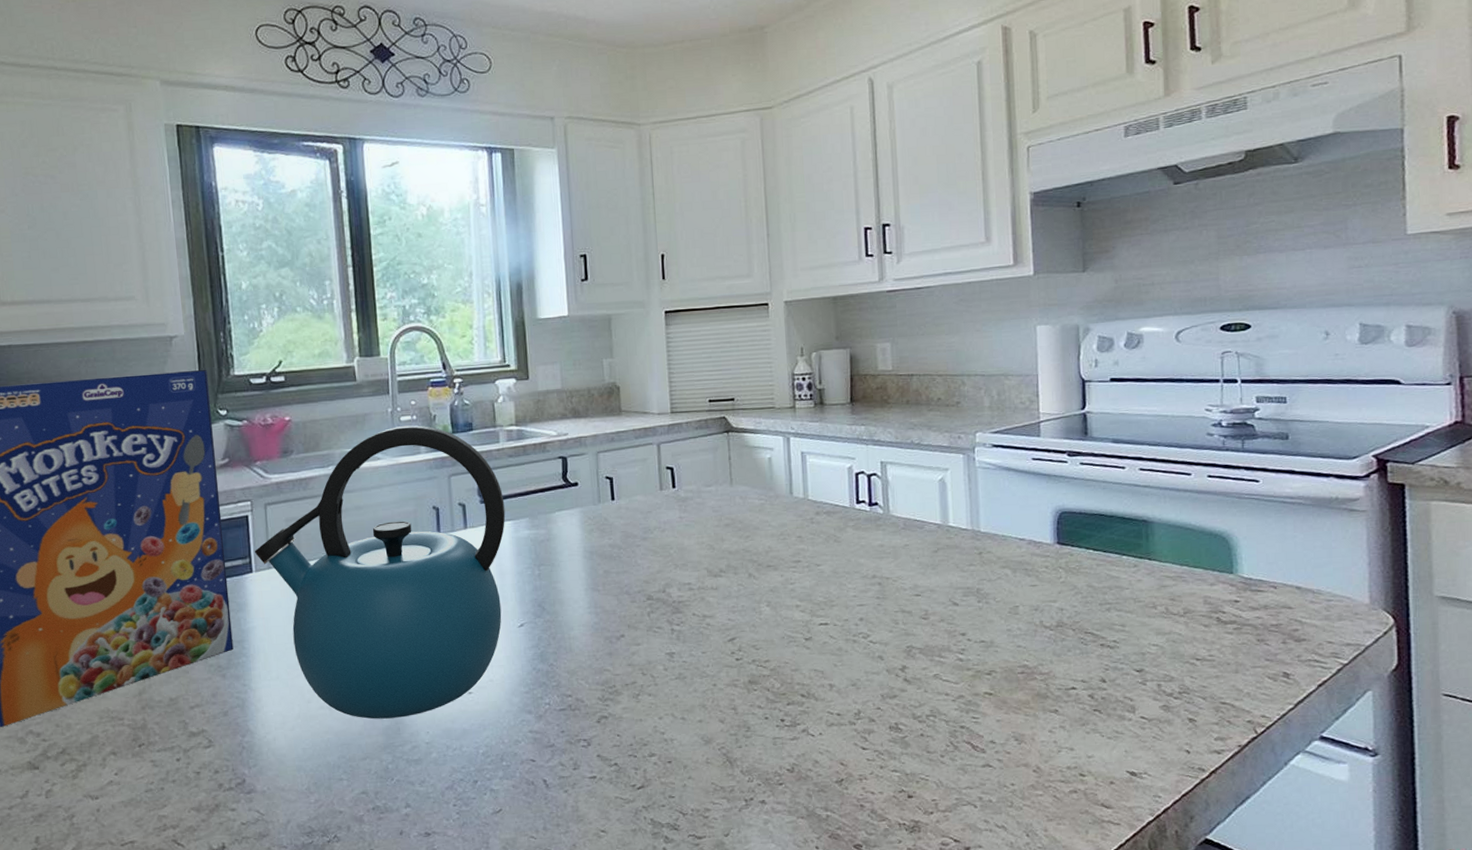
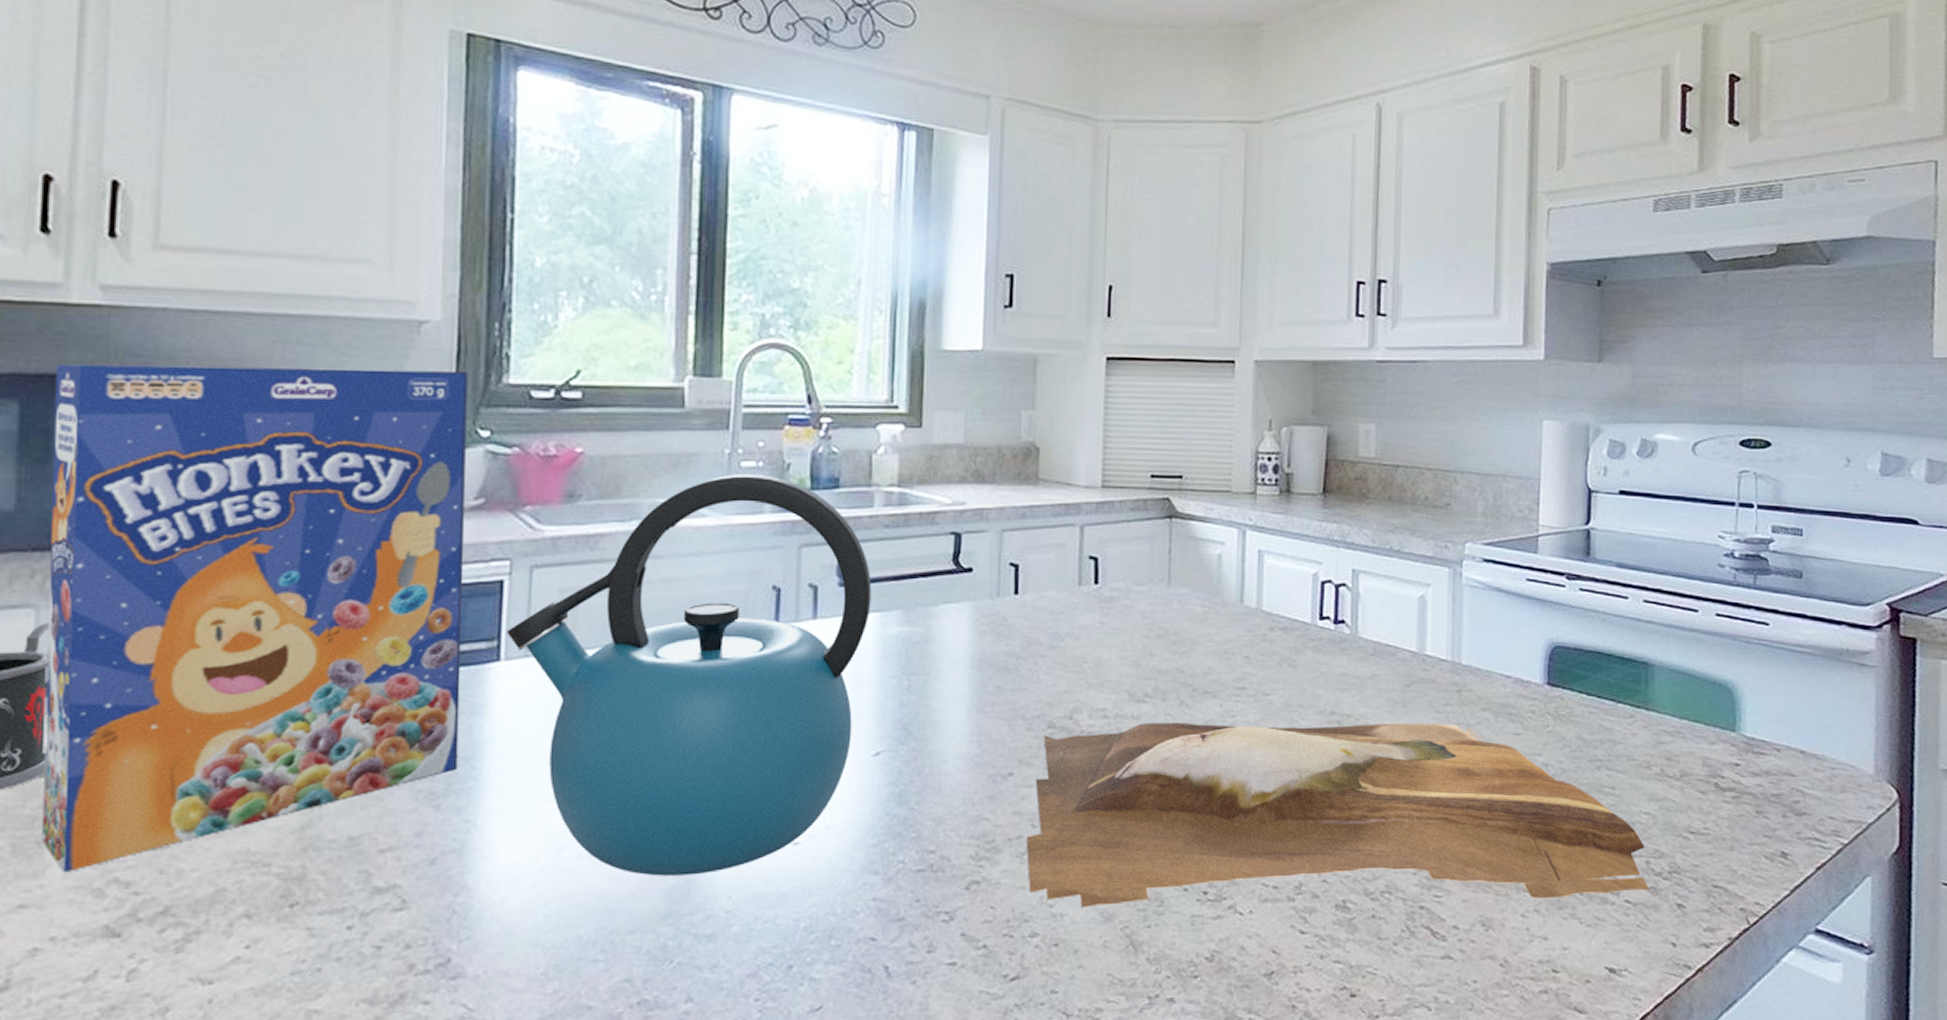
cutting board: none [639,580,1163,734] -> present [1026,722,1651,907]

